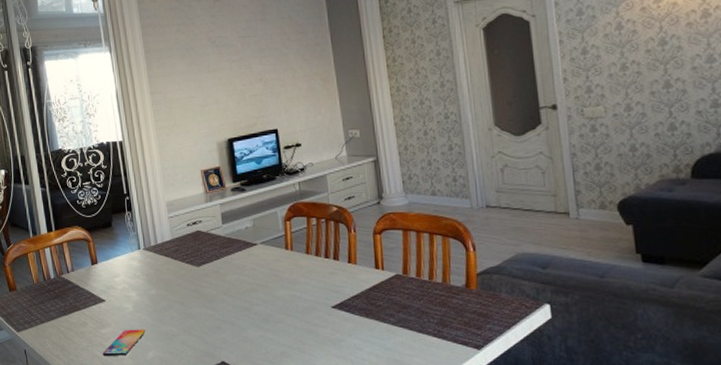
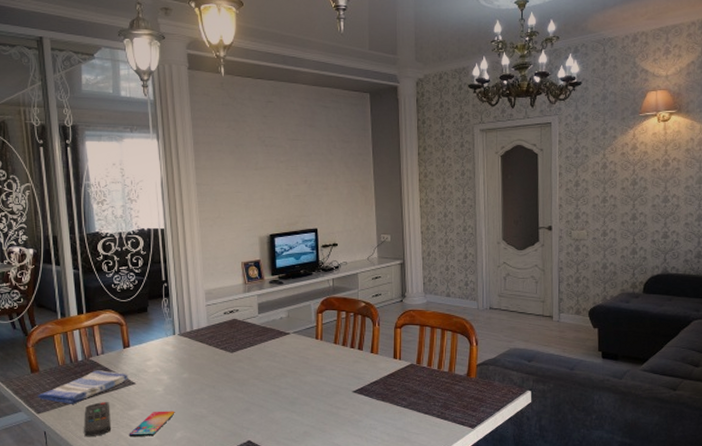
dish towel: none [16,288,99,322] -> present [37,370,130,404]
remote control: none [60,320,85,356] -> present [84,402,111,437]

